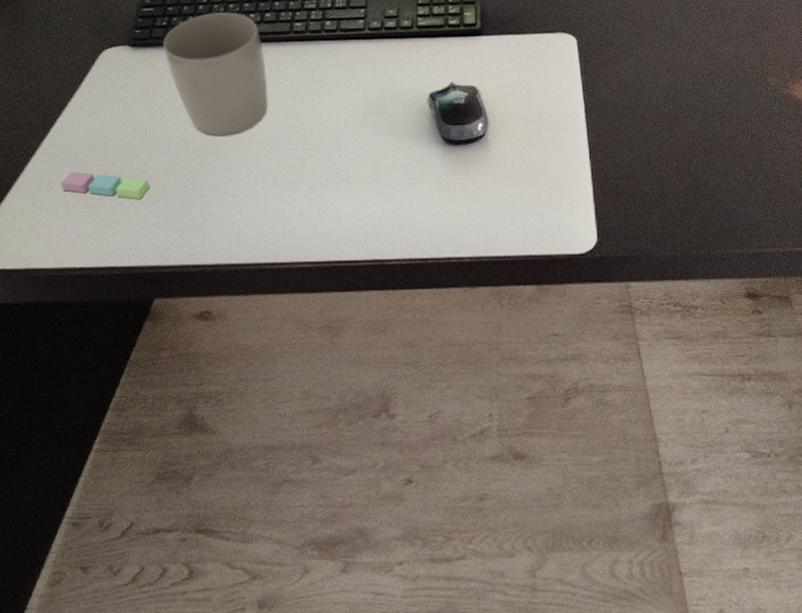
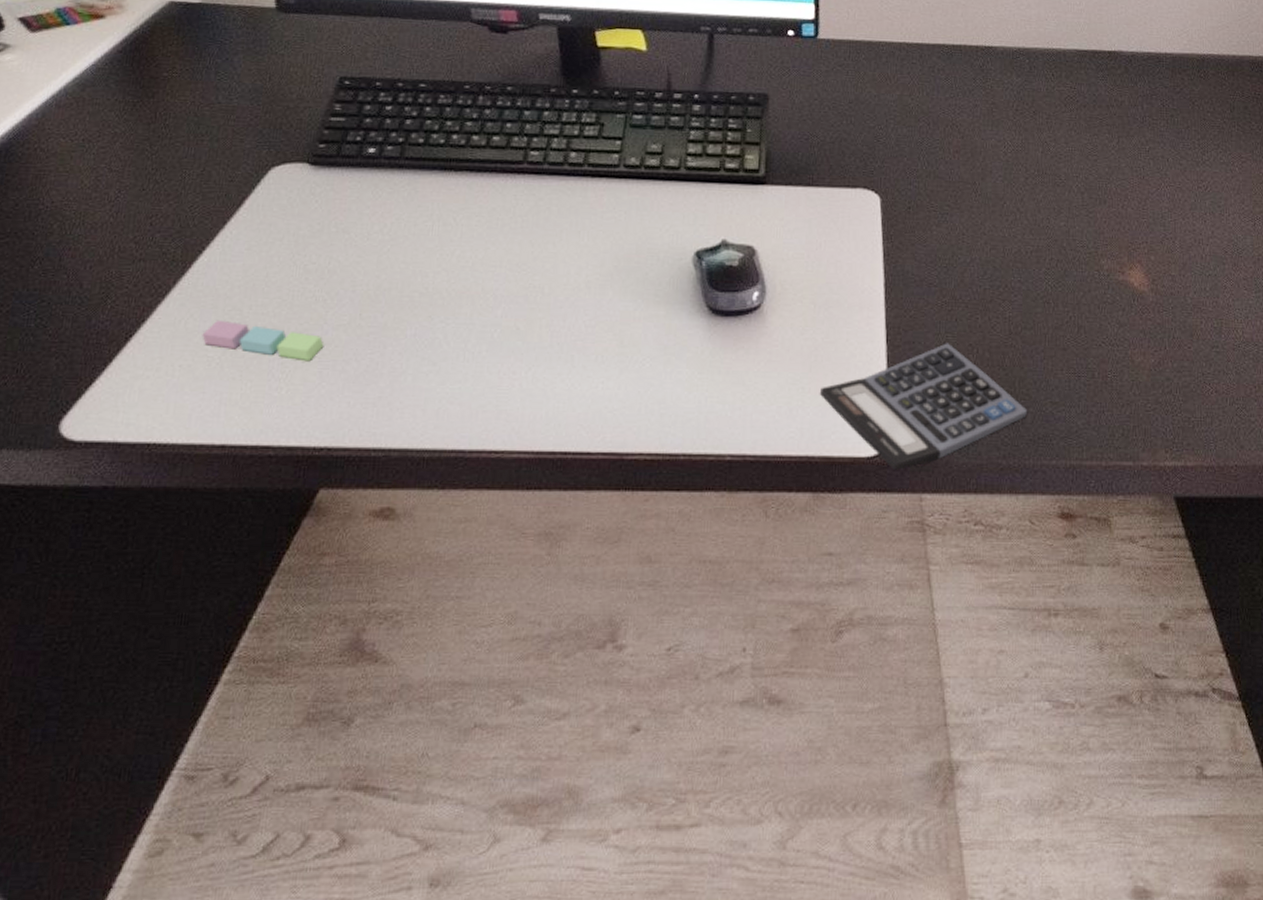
mug: present [162,12,269,136] -> none [353,130,490,287]
calculator: none [537,156,712,263] -> present [819,343,1027,470]

